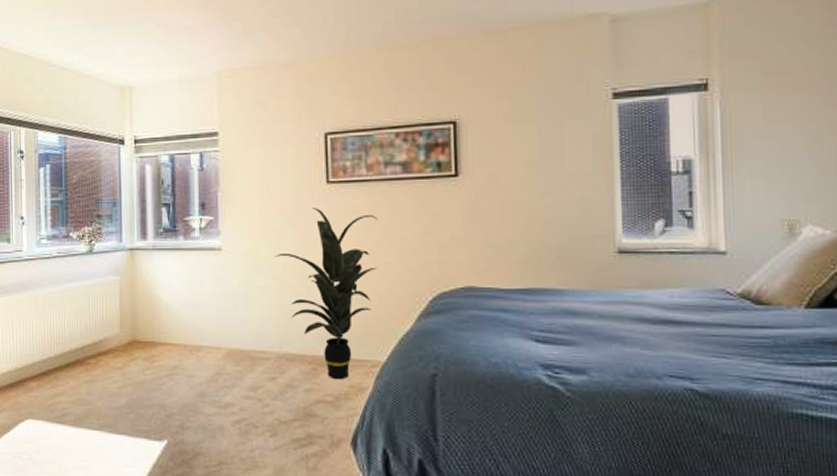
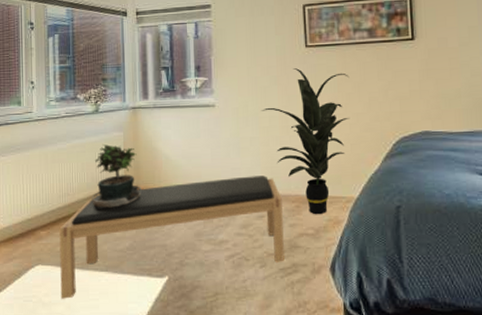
bench: none [50,331,298,458] -> present [59,176,284,299]
potted plant: none [85,289,139,360] -> present [92,144,142,208]

